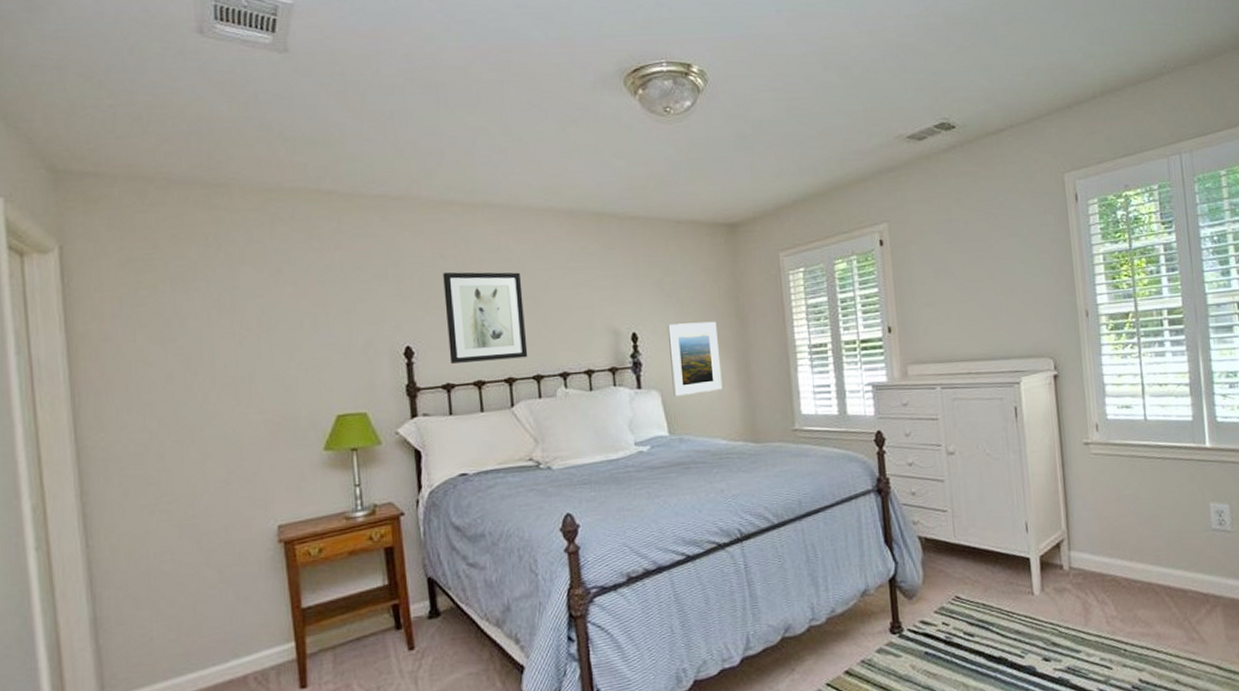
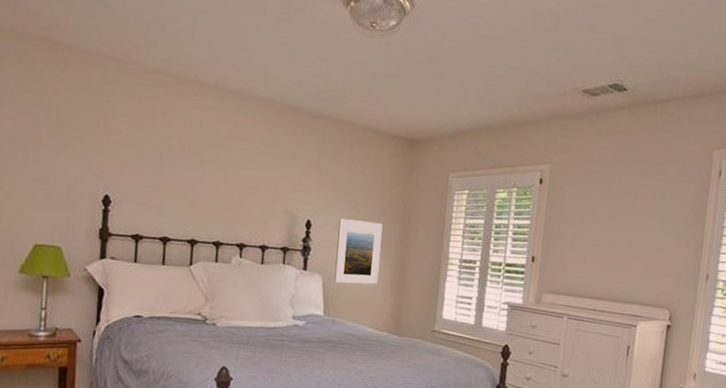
wall art: present [443,272,528,364] -> none [142,134,217,225]

